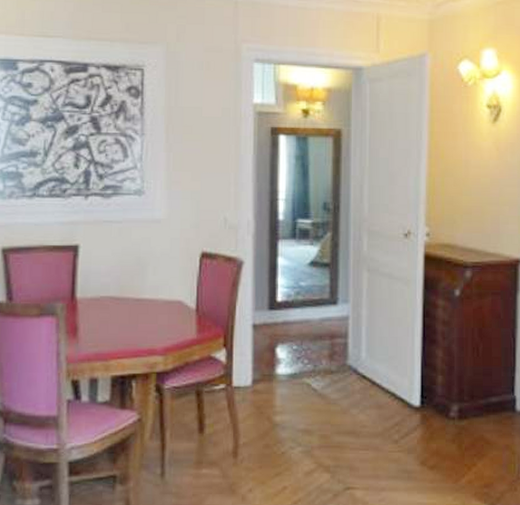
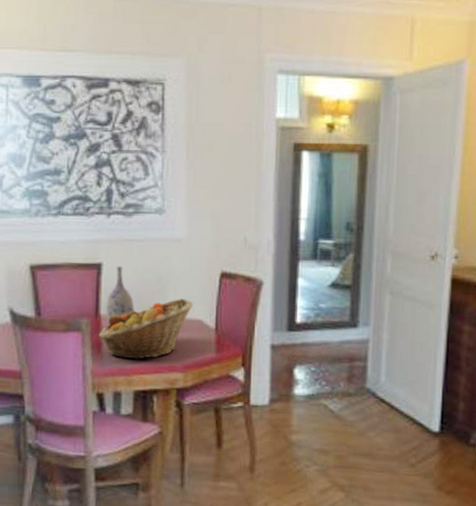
fruit basket: none [74,280,174,344] -> present [99,298,194,360]
vase: none [81,248,113,304] -> present [105,267,135,321]

